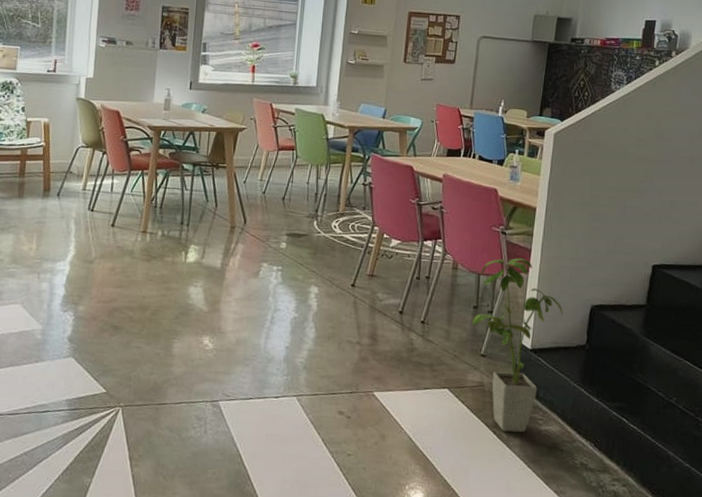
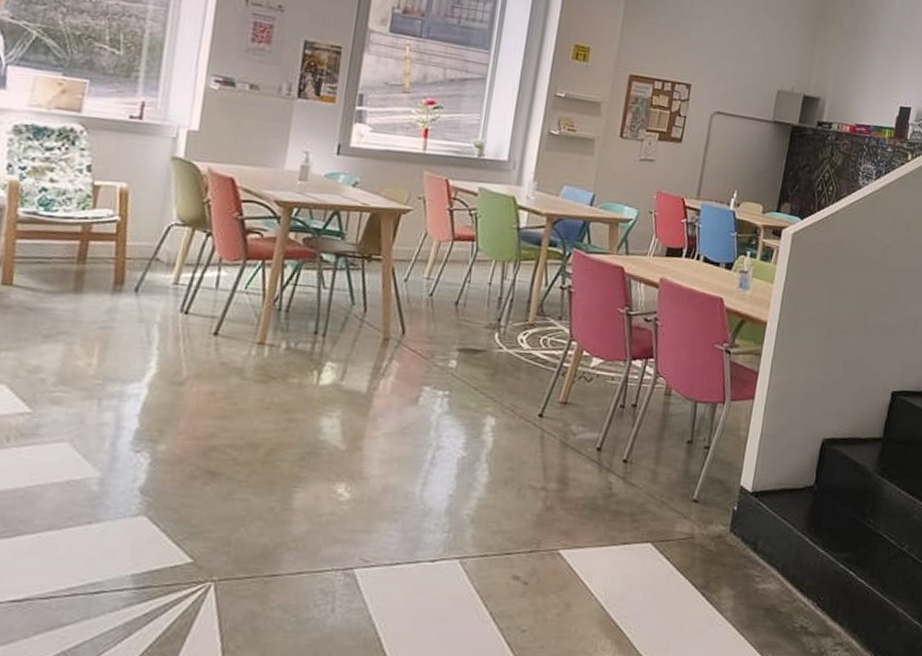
house plant: present [472,257,562,433] -> none [685,381,790,593]

